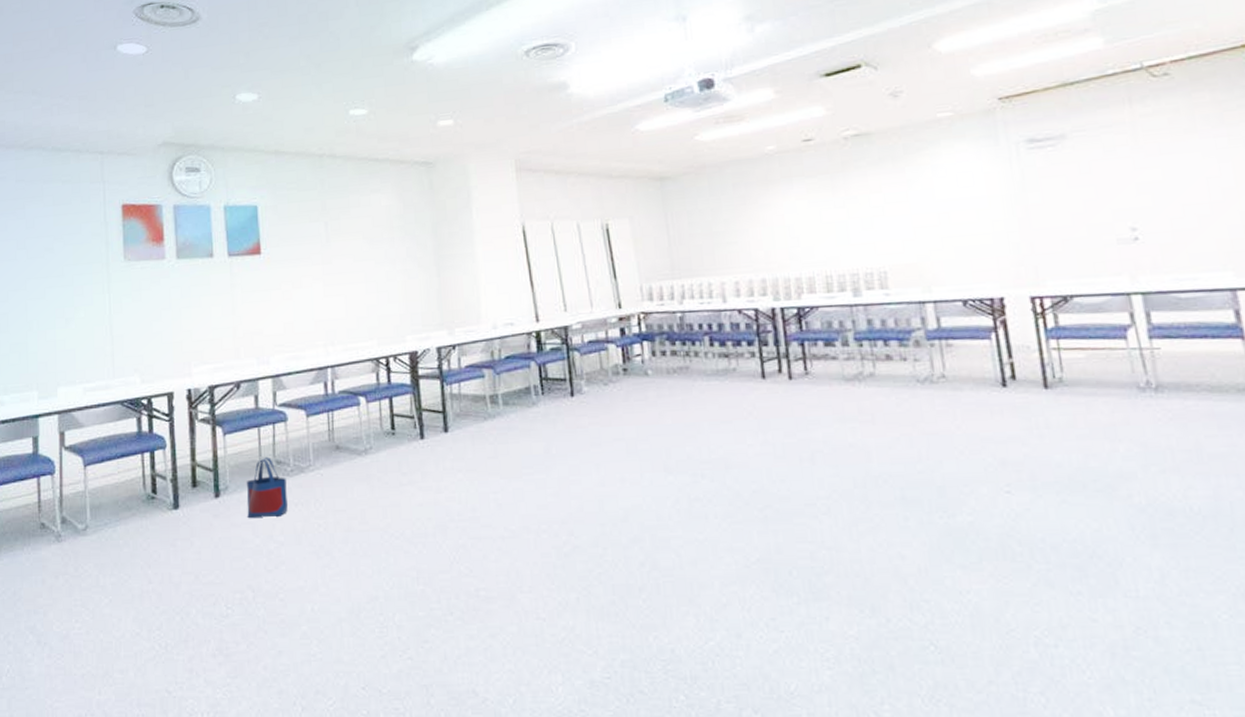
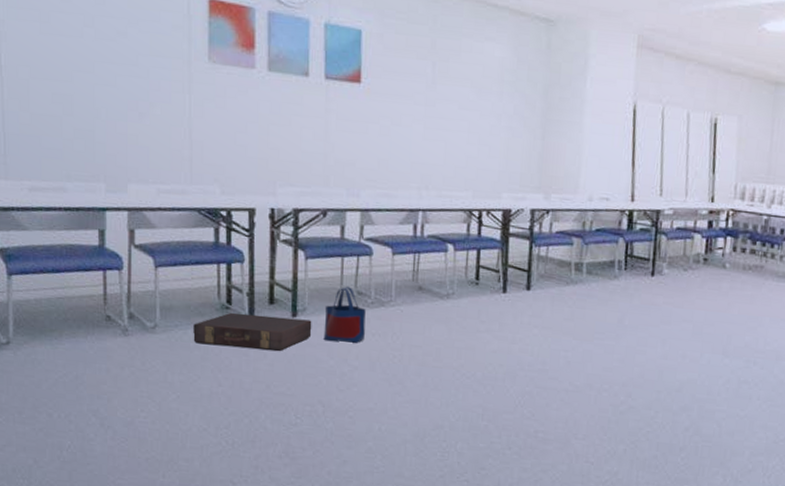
briefcase: none [122,498,236,540] -> present [193,312,312,351]

